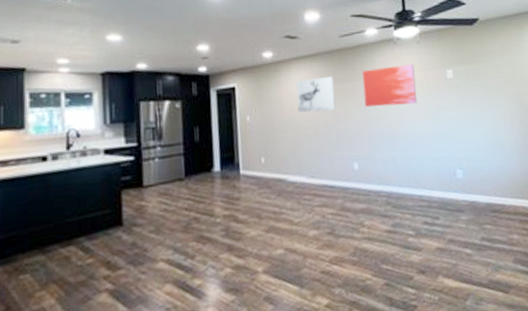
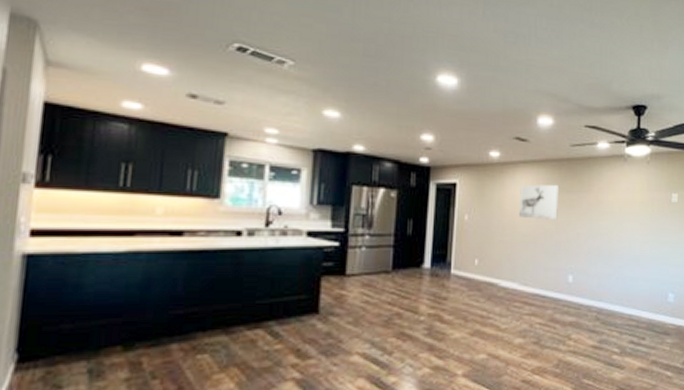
wall art: present [362,64,417,107] -> none [587,182,641,224]

